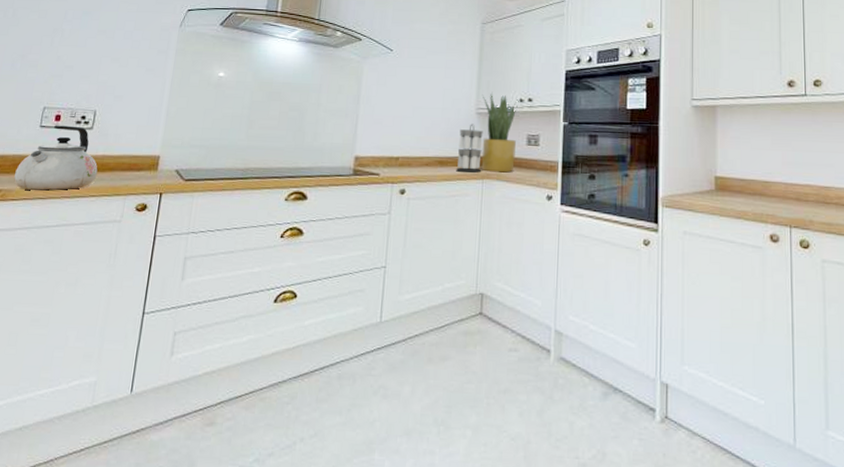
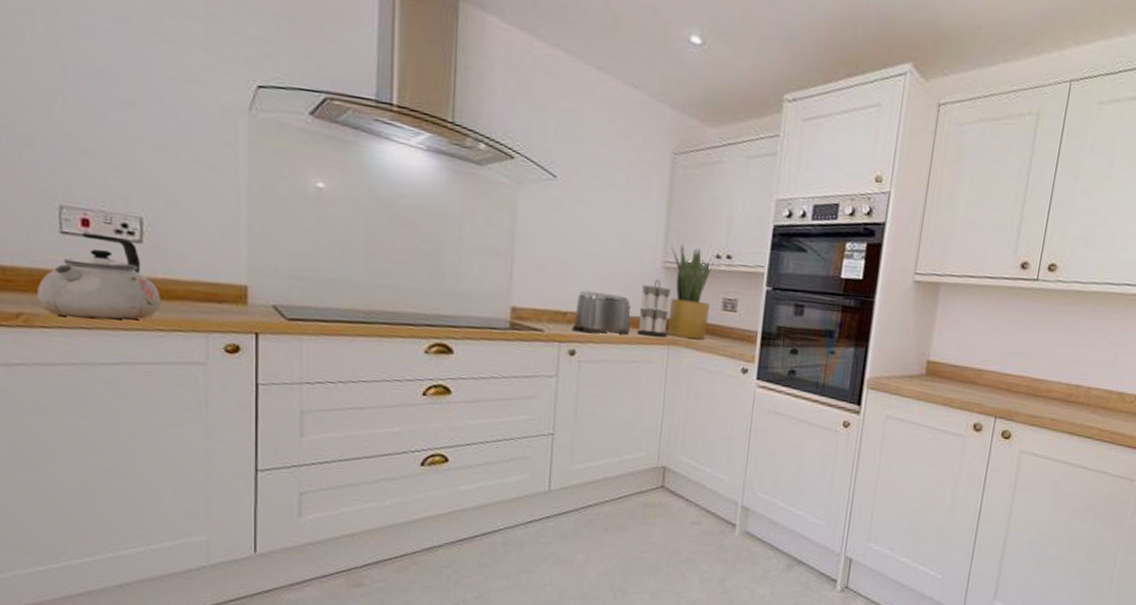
toaster: none [402,138,451,174] -> present [571,291,632,336]

